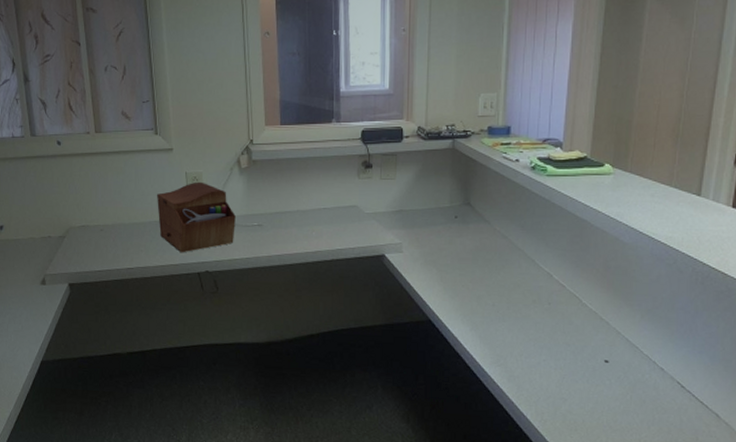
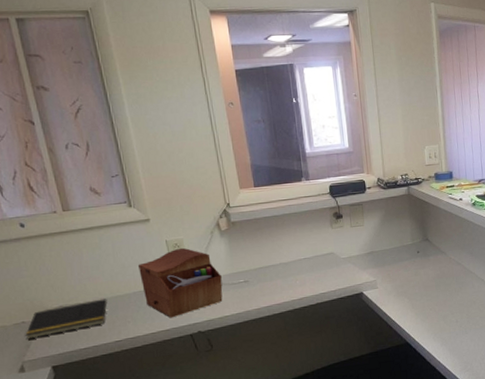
notepad: none [50,224,124,254] -> present [25,298,108,340]

